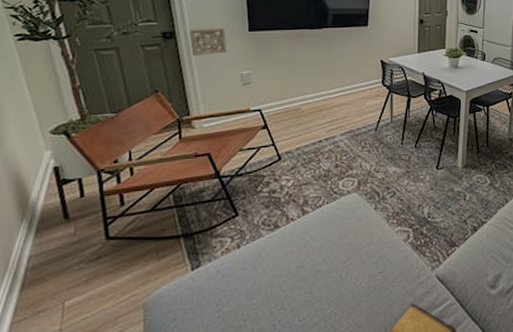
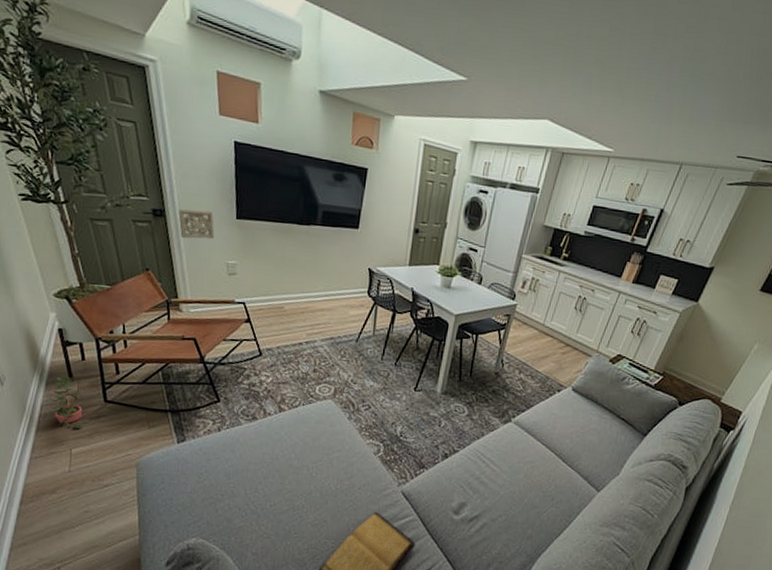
potted plant: none [30,218,82,279] -> present [42,376,84,430]

